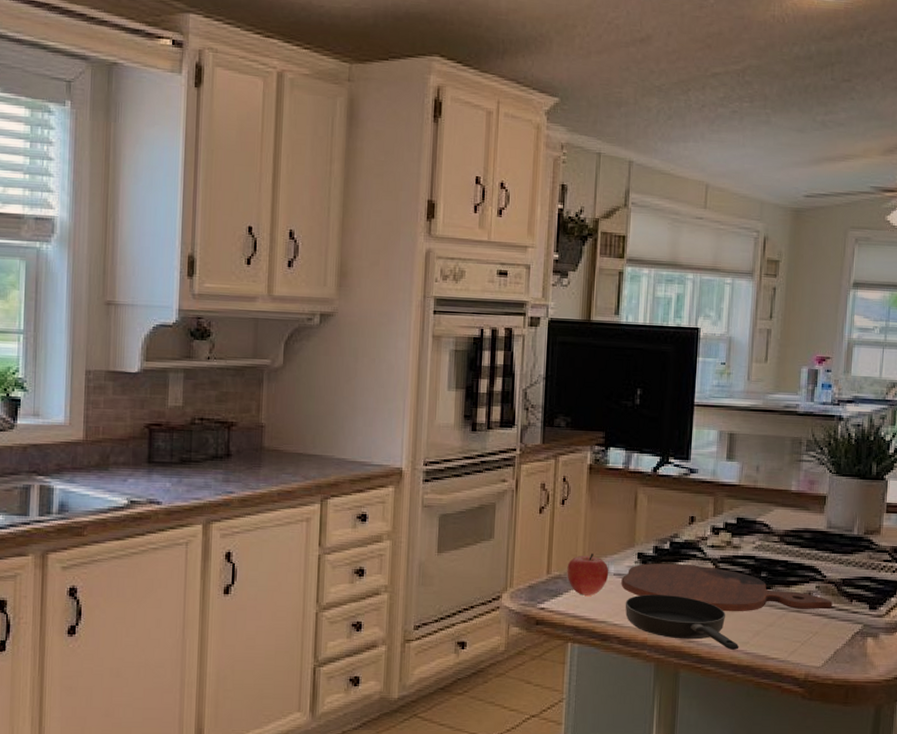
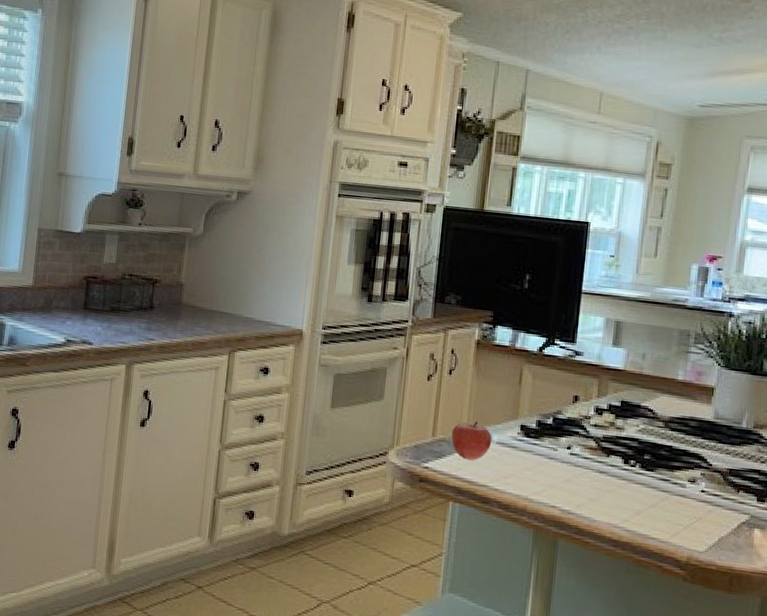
cutting board: present [621,563,833,612] -> none [503,435,718,497]
frying pan: present [625,594,739,651] -> none [506,464,620,527]

